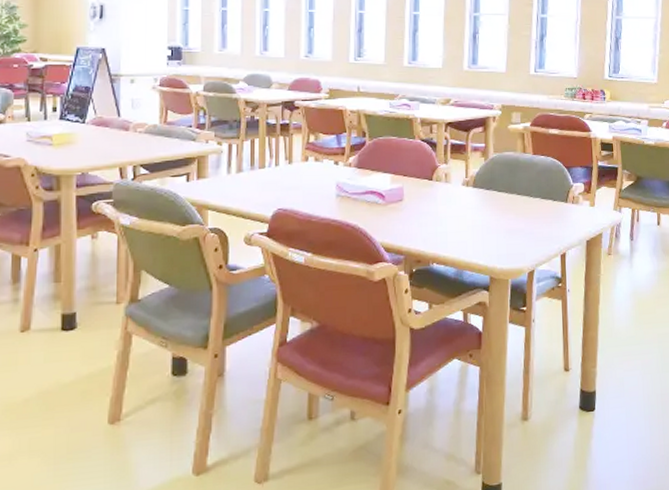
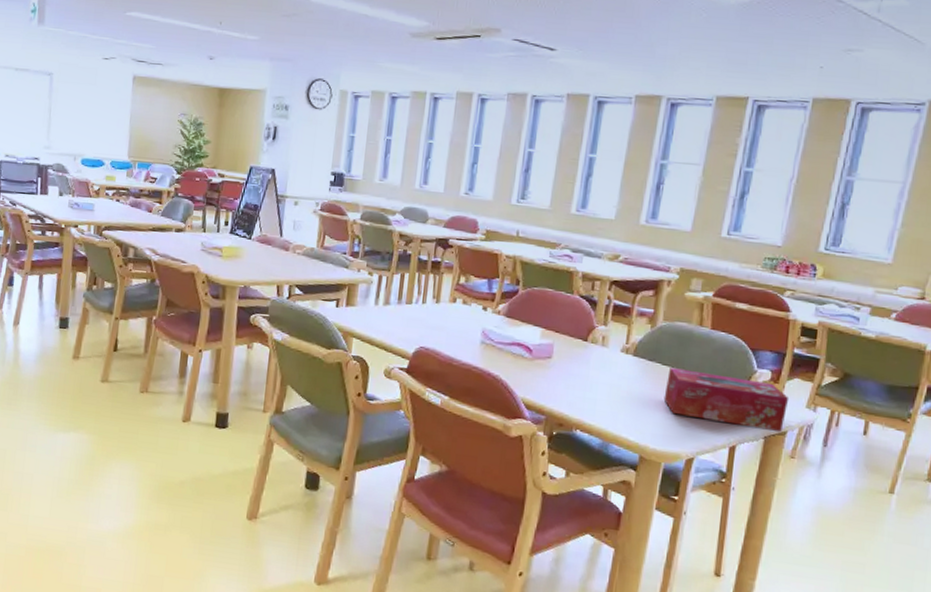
tissue box: none [503,192,600,235] -> present [663,367,790,433]

